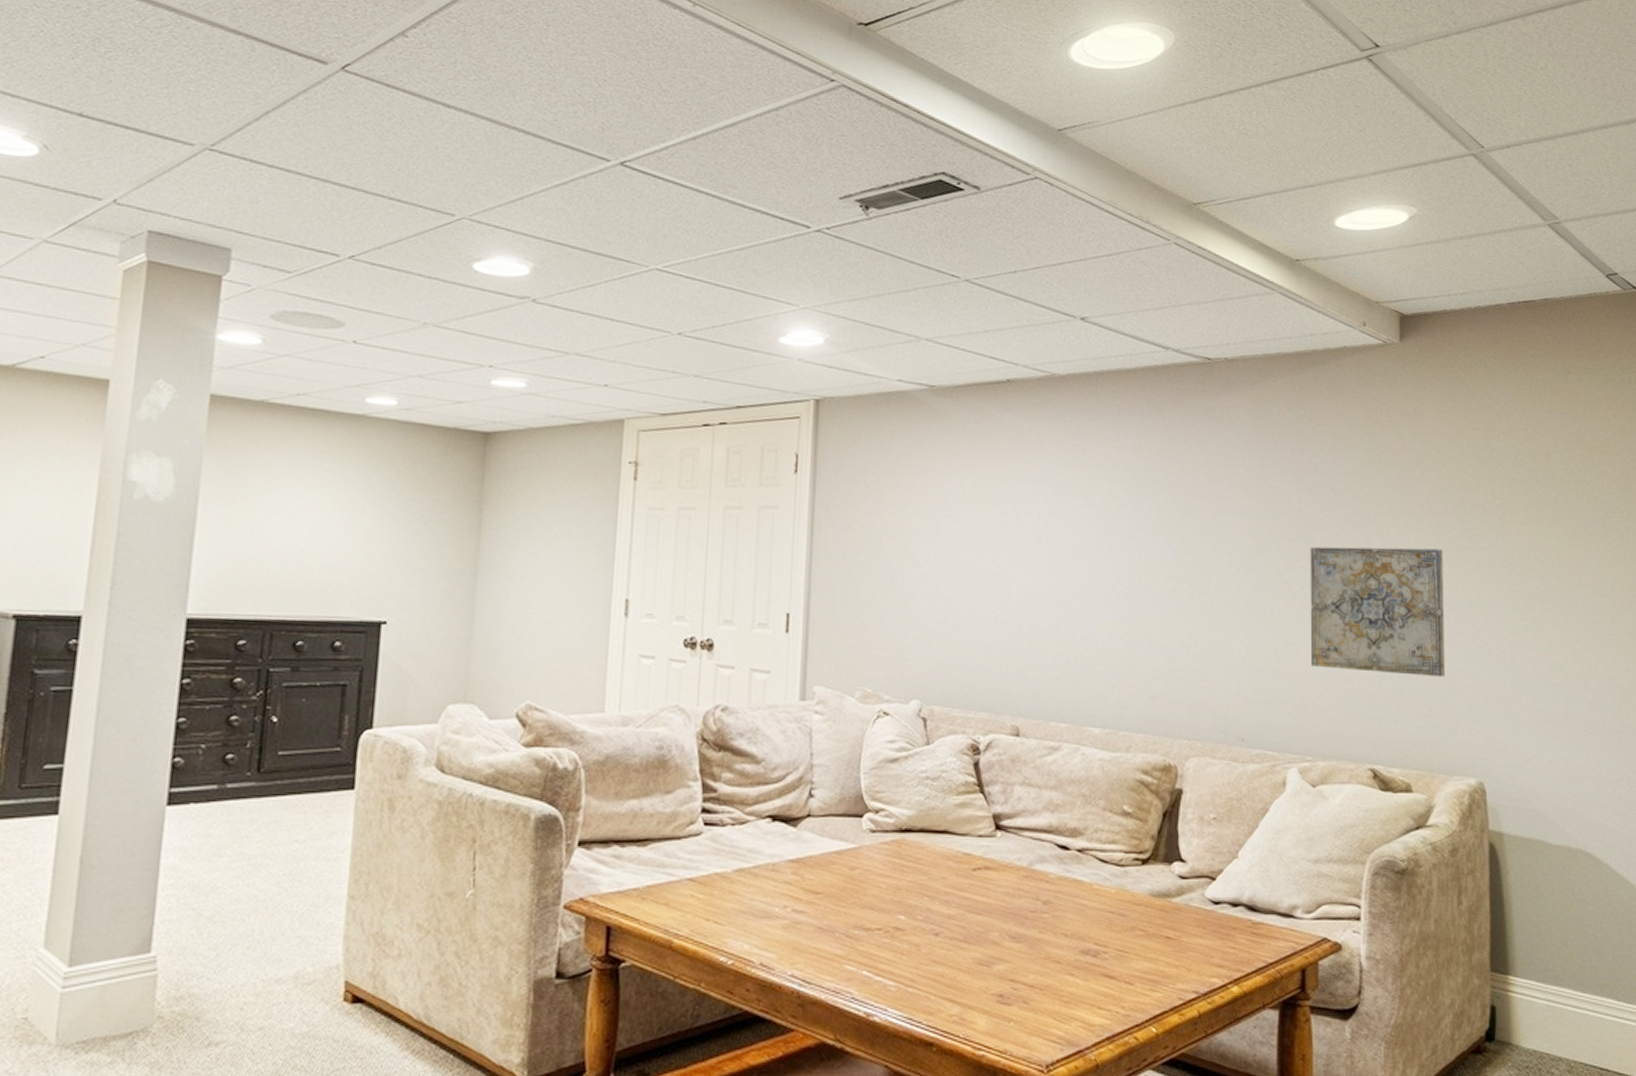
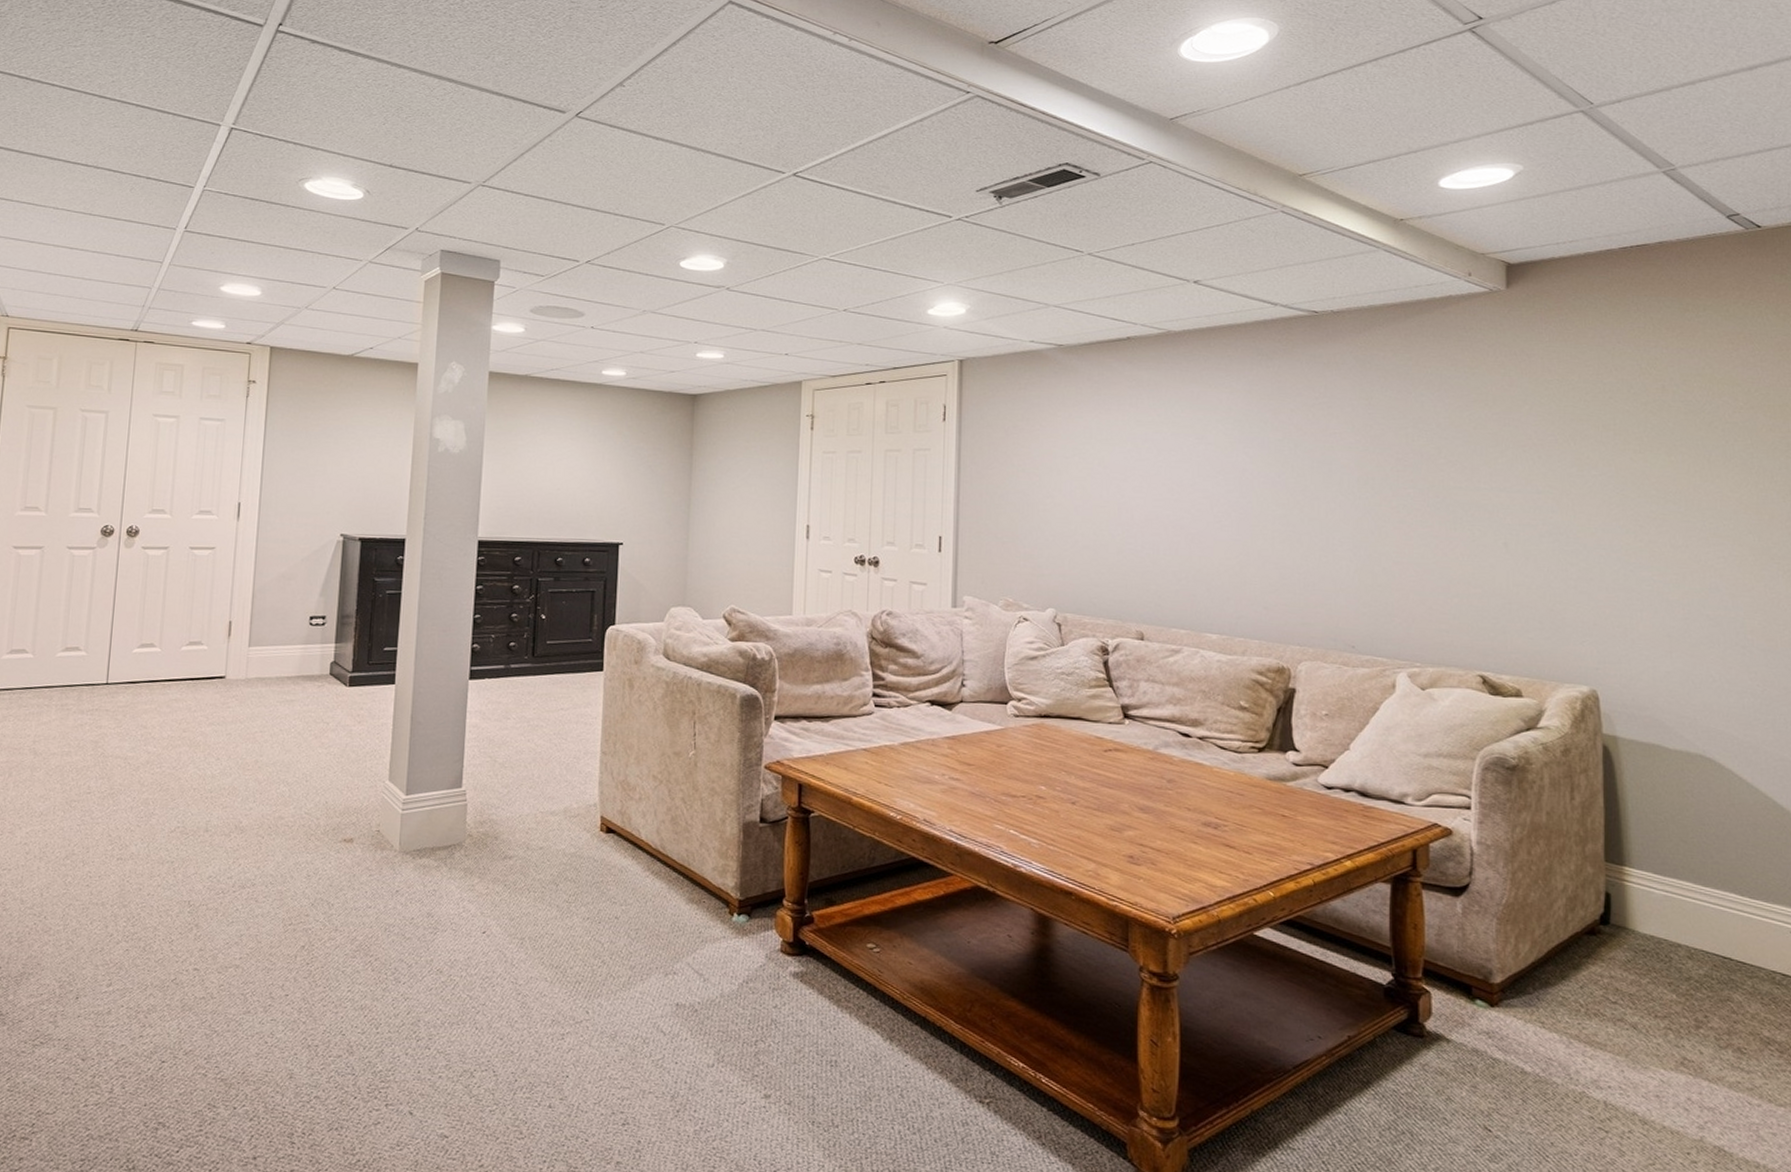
wall art: present [1310,546,1446,677] -> none [1417,476,1556,593]

